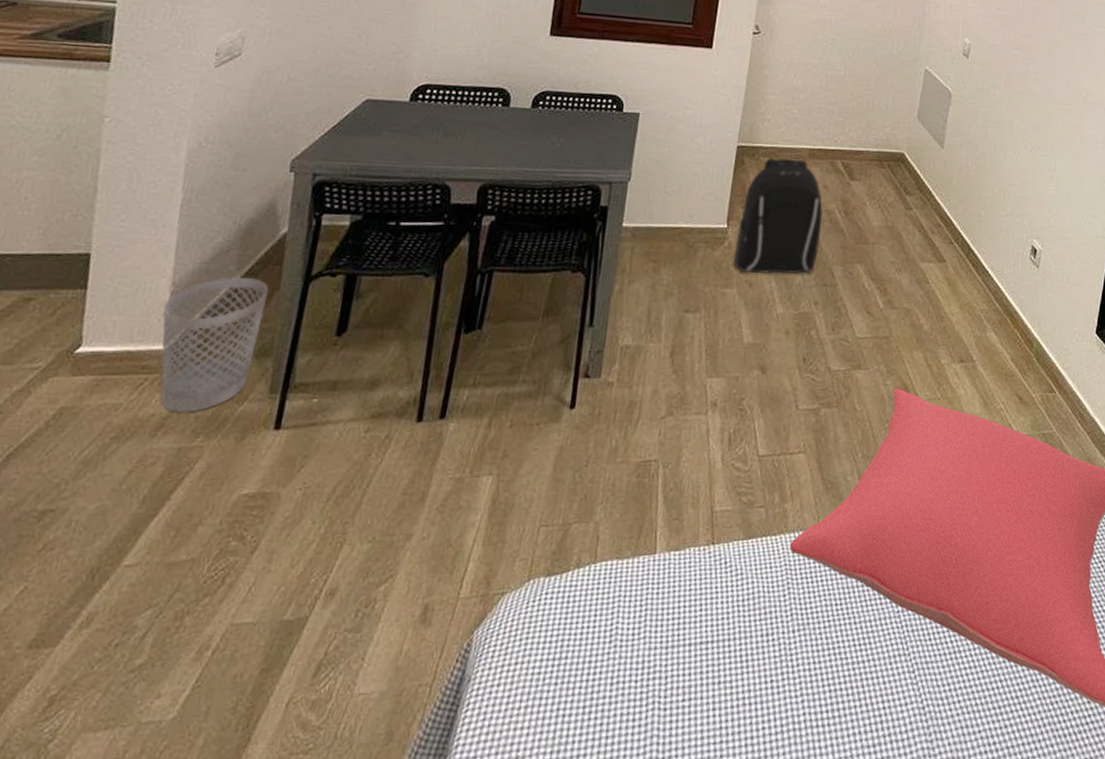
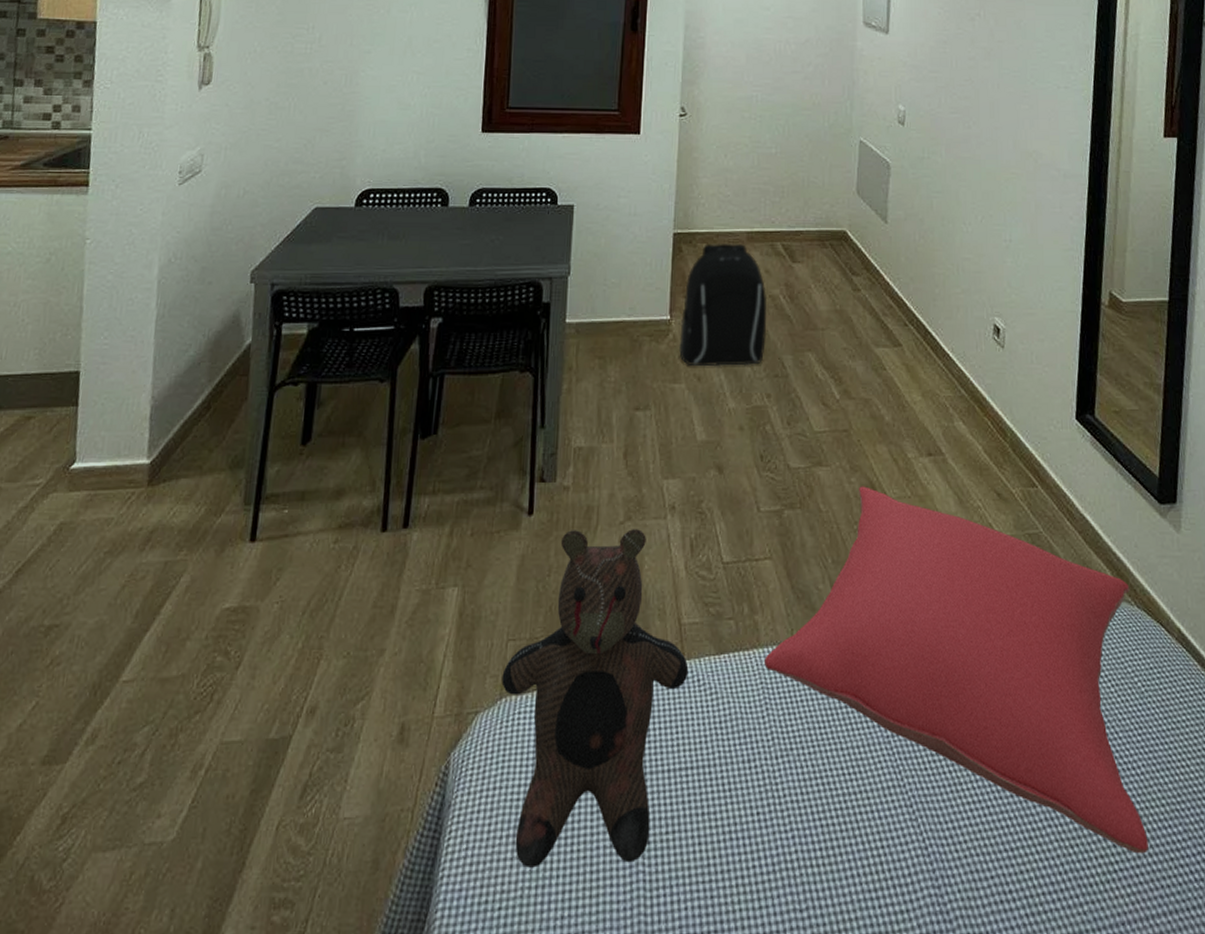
wastebasket: present [160,277,269,413] -> none [145,390,238,526]
teddy bear: none [531,423,717,735] -> present [501,529,689,868]

